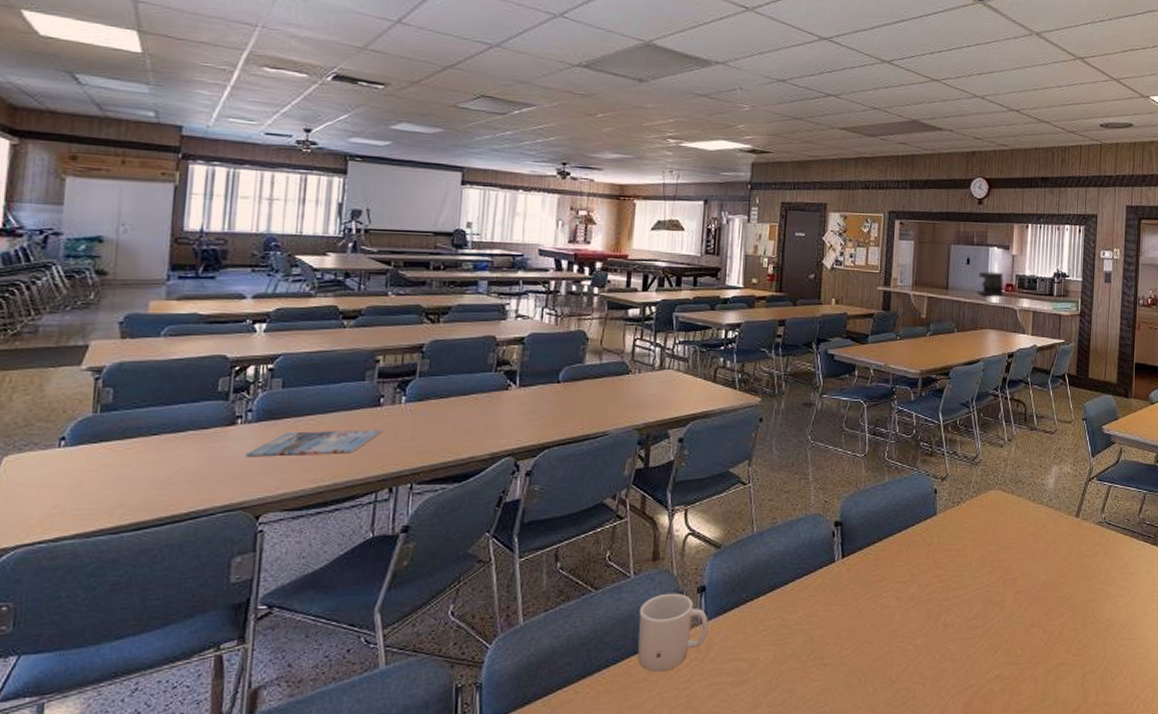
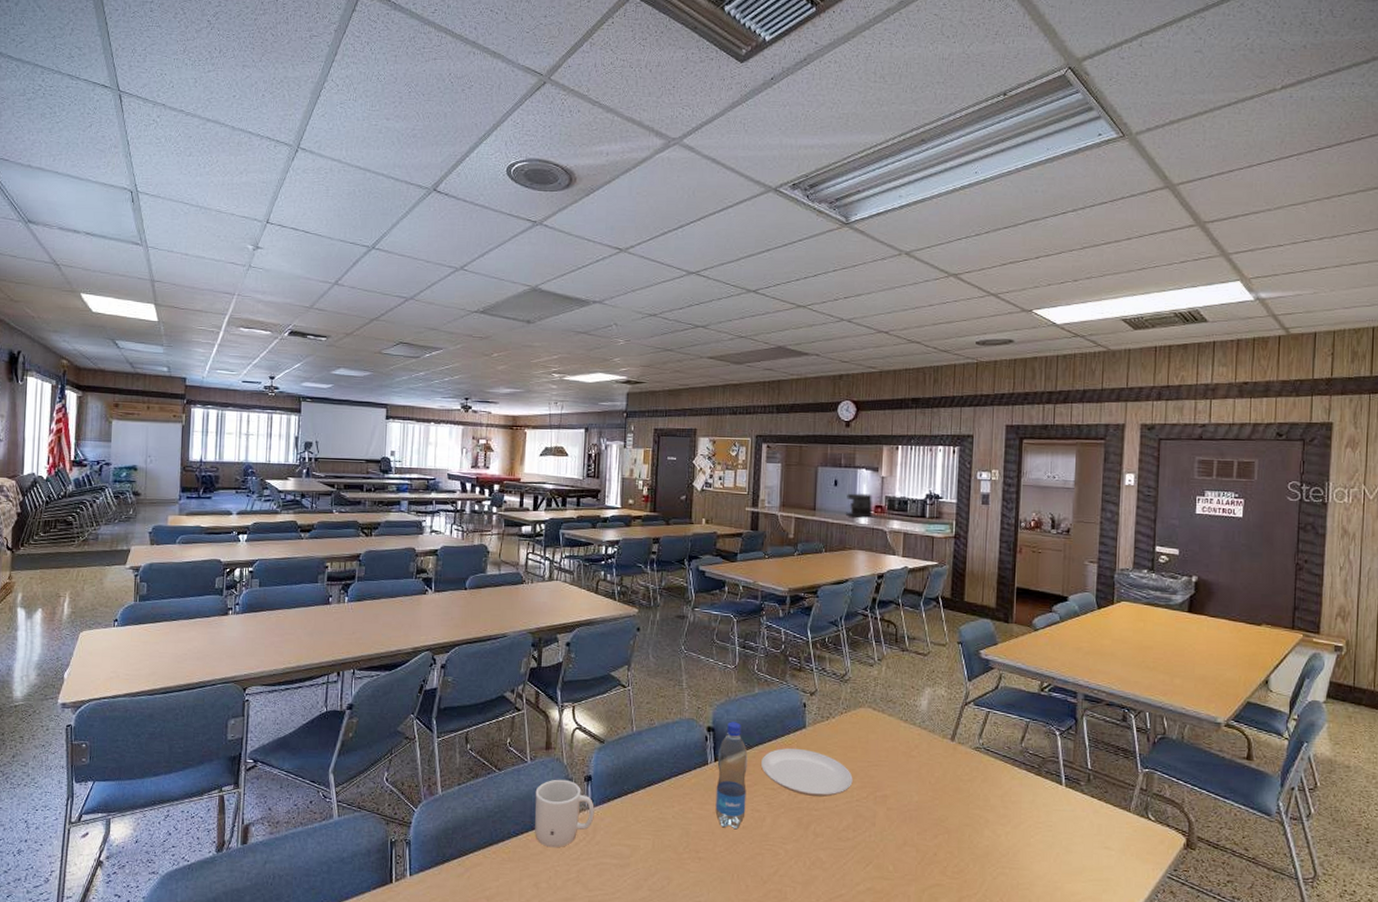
magazine: present [246,430,382,457] -> none [236,622,331,642]
bottle: none [842,514,877,629] -> present [715,722,748,830]
plate: none [891,537,983,586] -> present [761,748,853,797]

